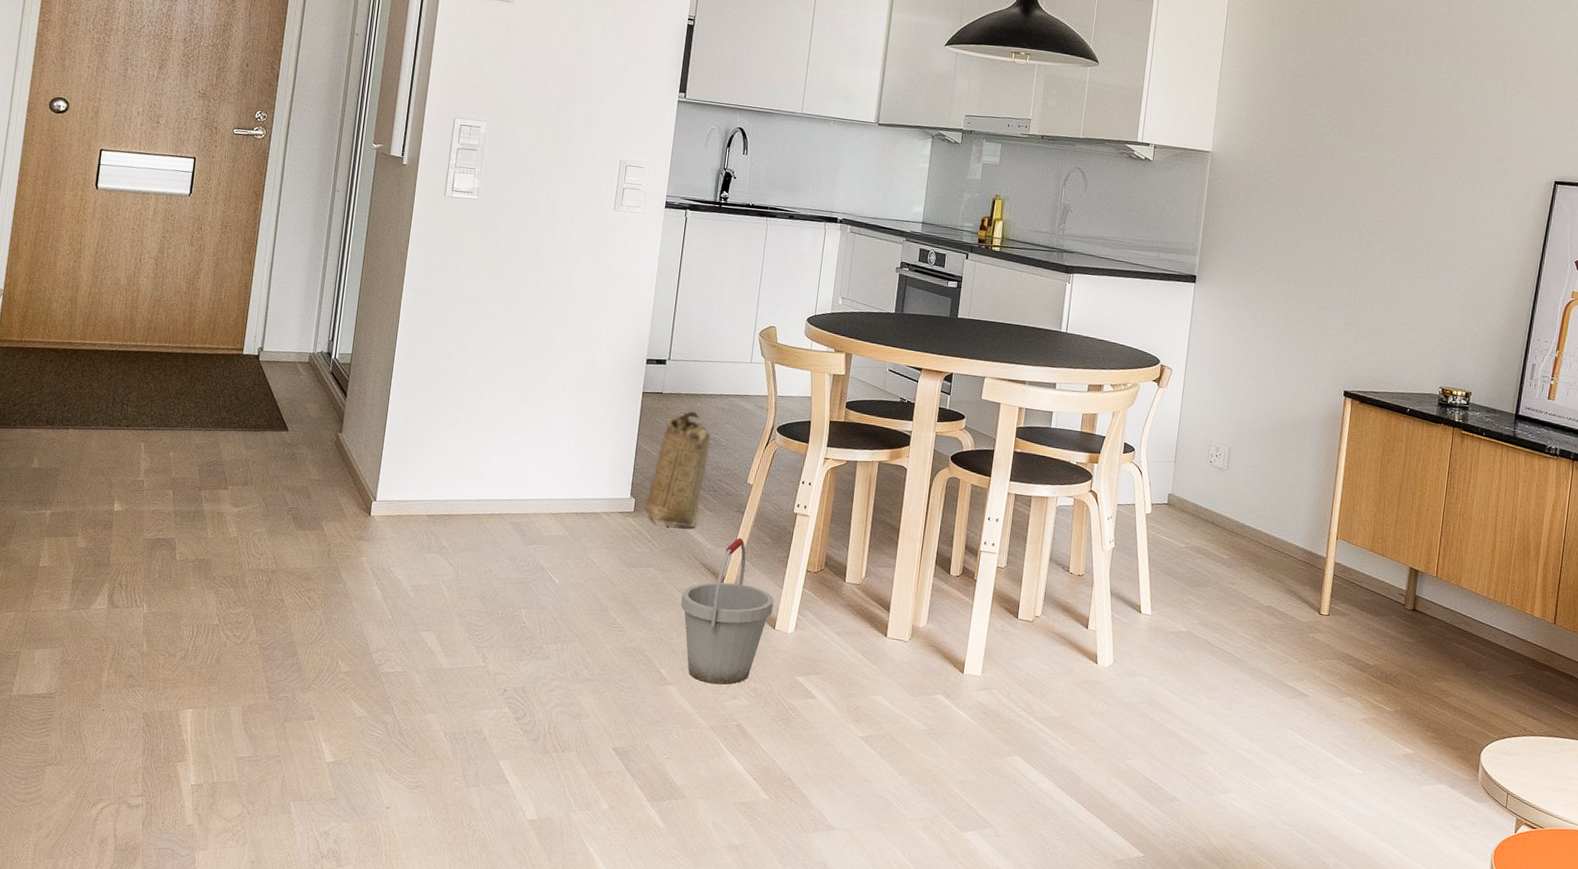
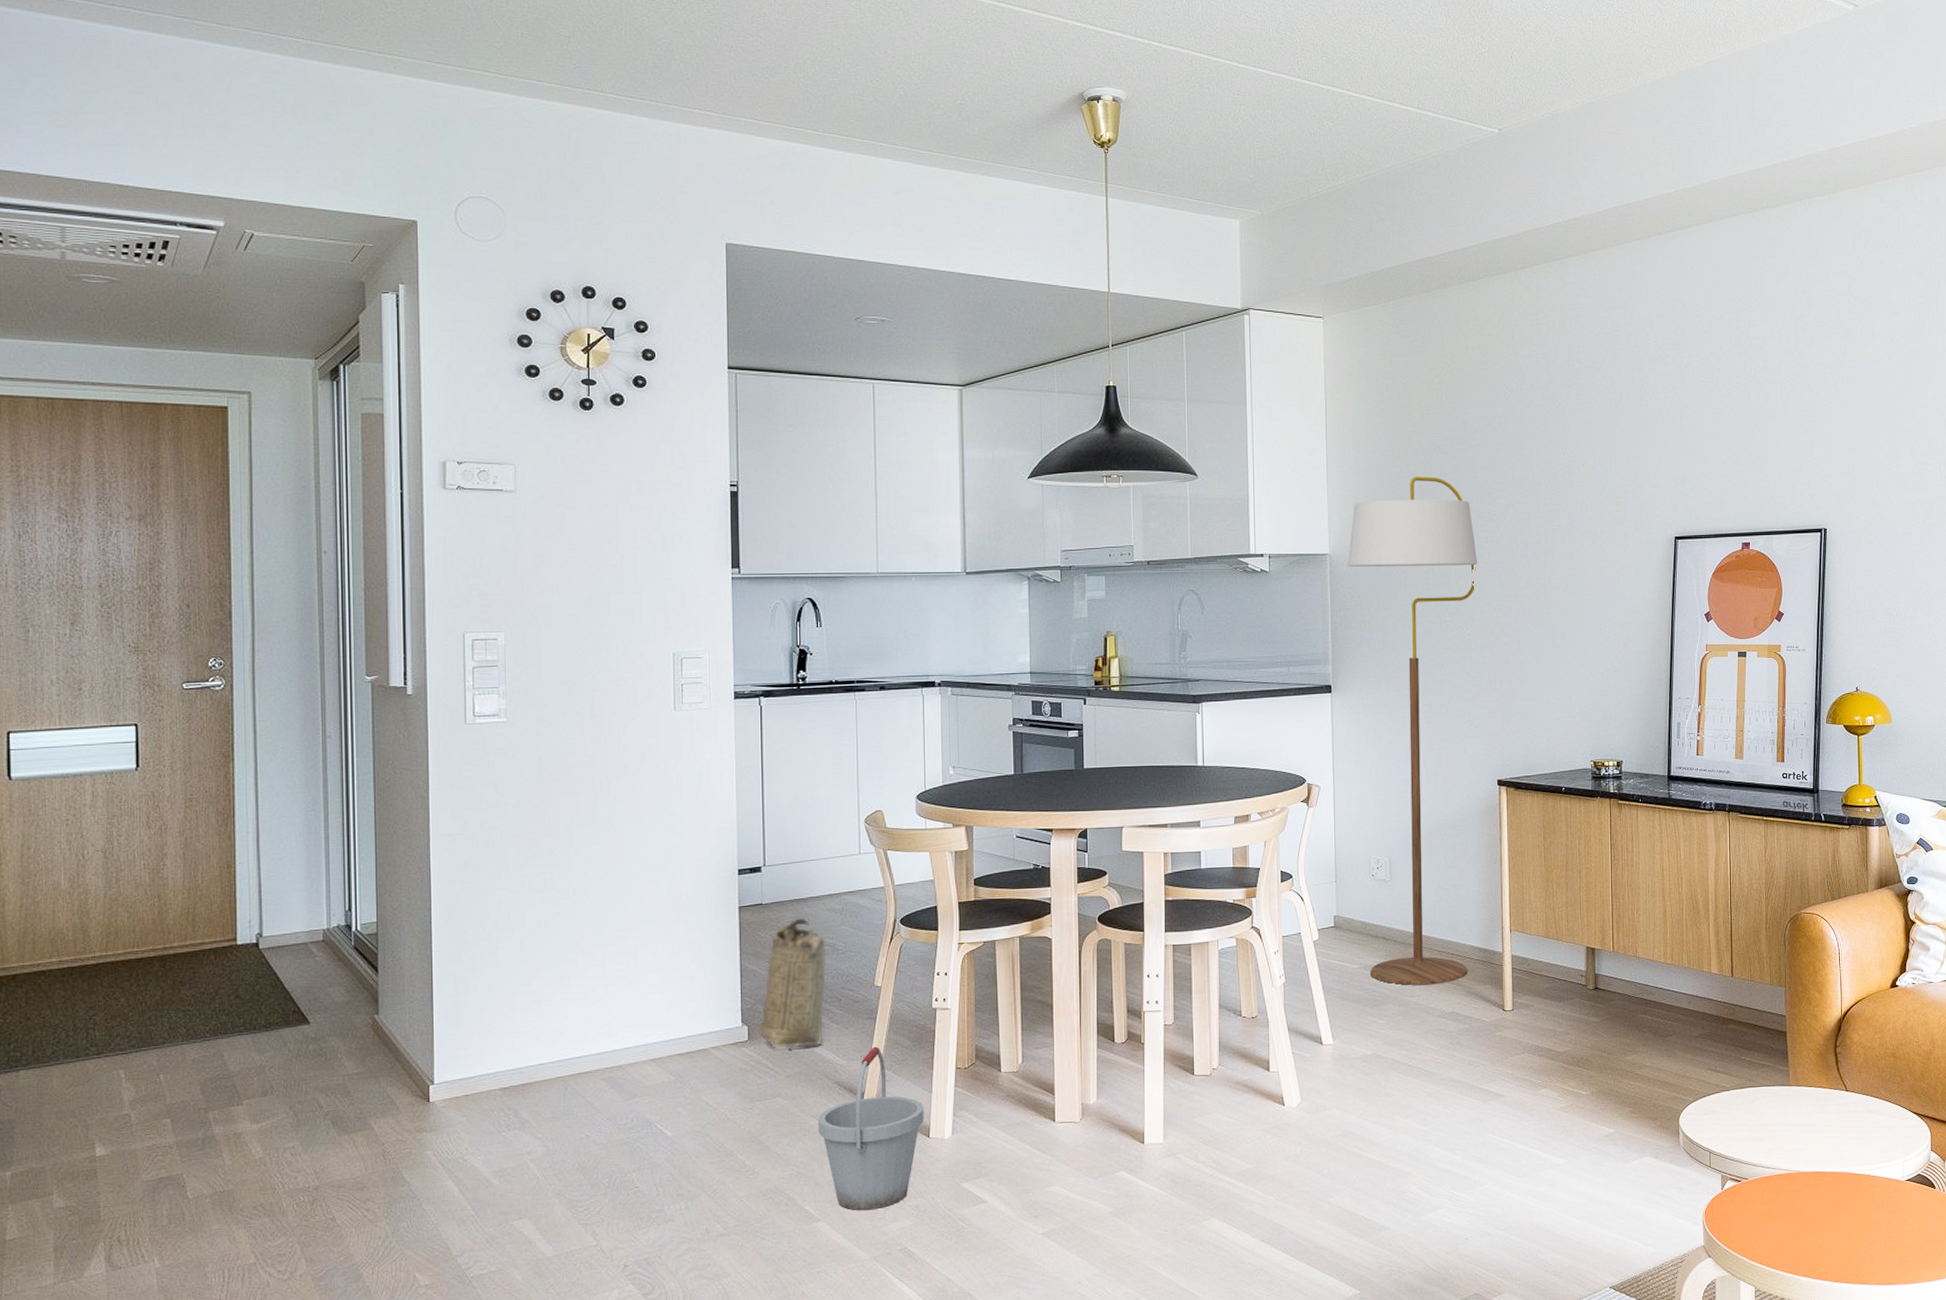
floor lamp: none [1195,89,1354,577] -> present [1347,477,1478,986]

